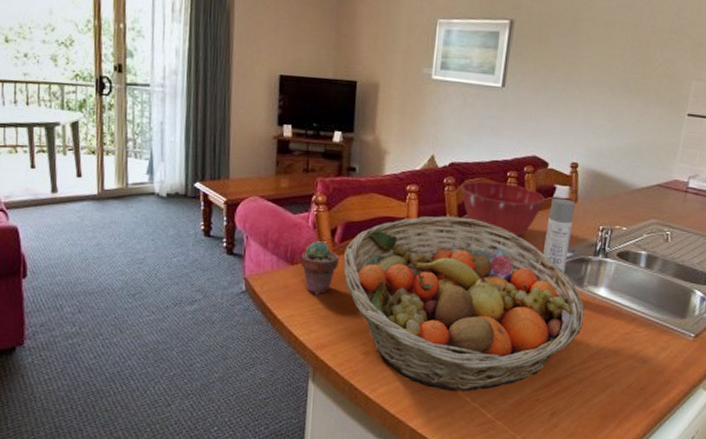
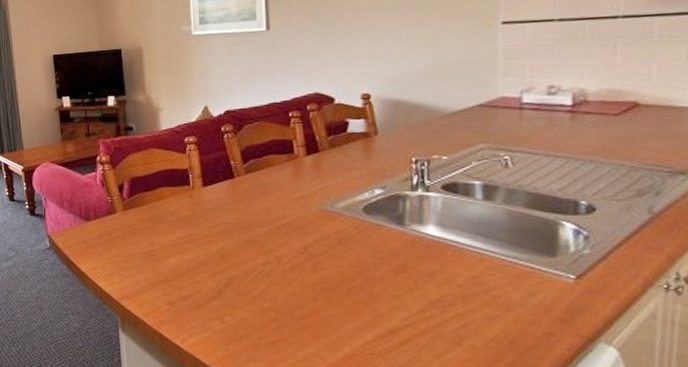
potted succulent: present [300,241,339,295] -> none [94,198,130,248]
fruit basket: present [343,216,585,392] -> none [133,162,414,343]
mixing bowl: present [461,181,545,237] -> none [241,124,338,180]
spray bottle: present [541,198,575,272] -> none [345,132,378,211]

